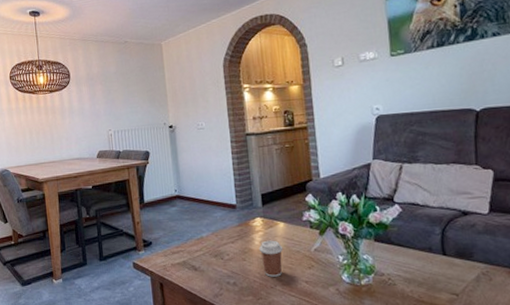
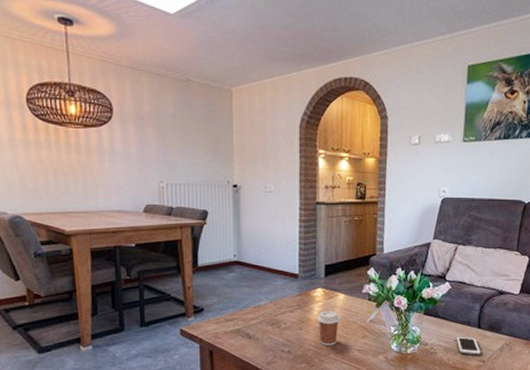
cell phone: none [417,264,452,287] -> present [456,336,481,355]

